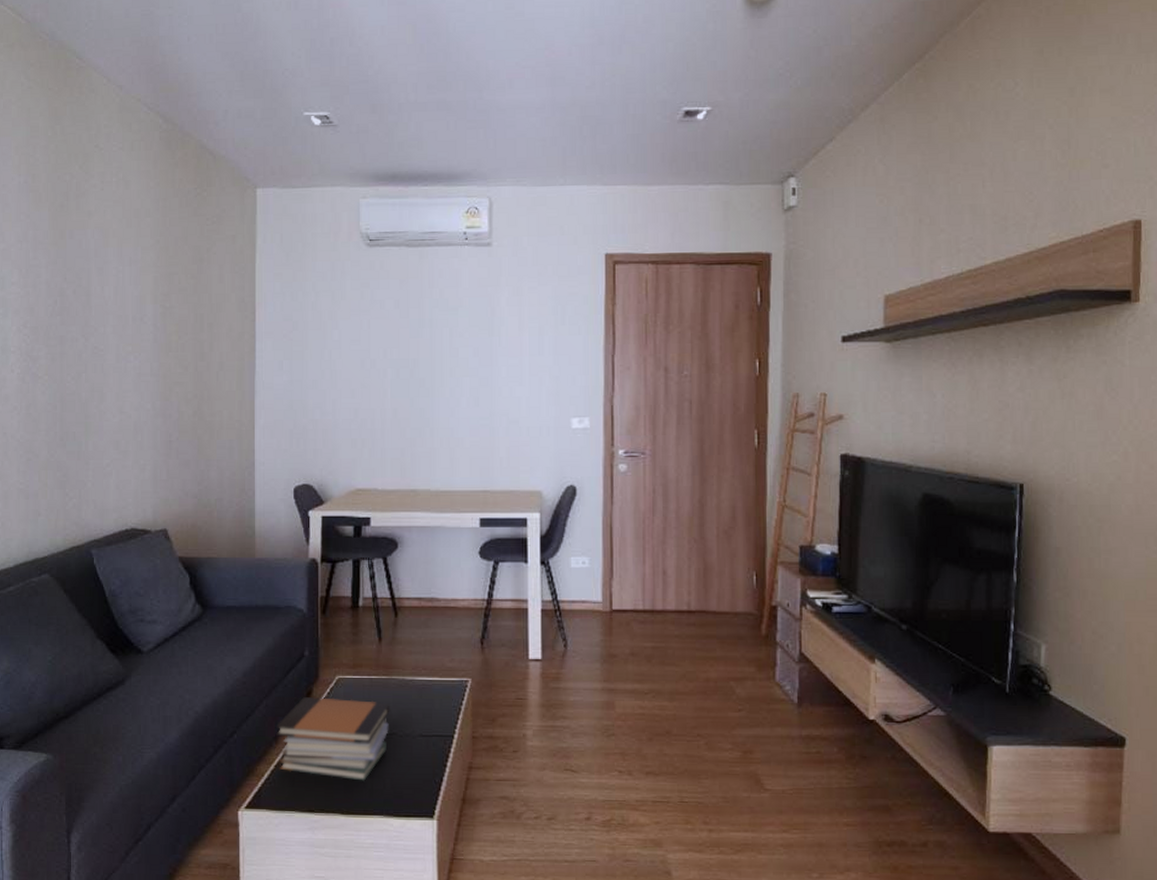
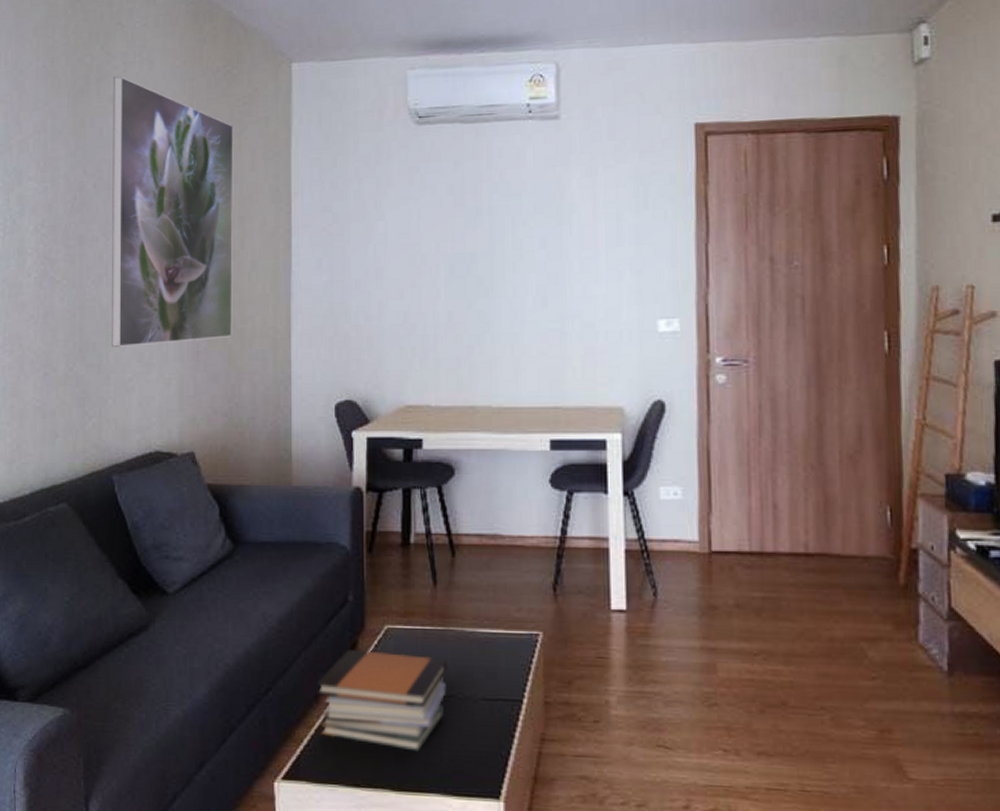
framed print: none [91,193,203,436] -> present [112,75,234,347]

